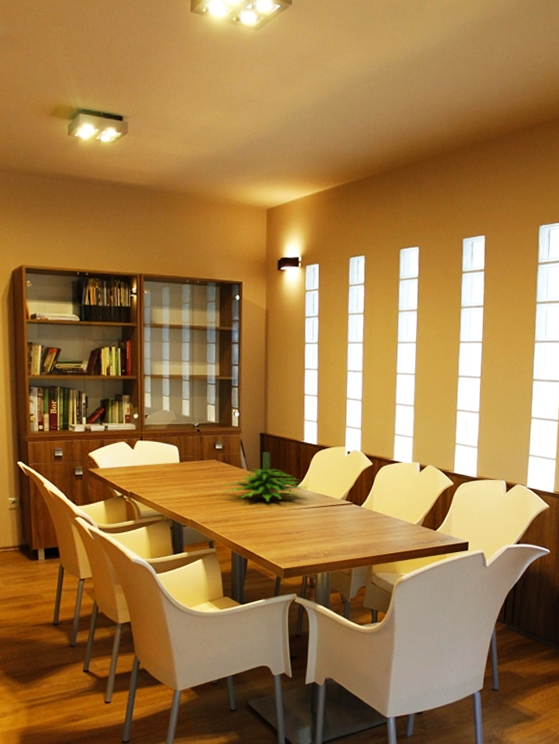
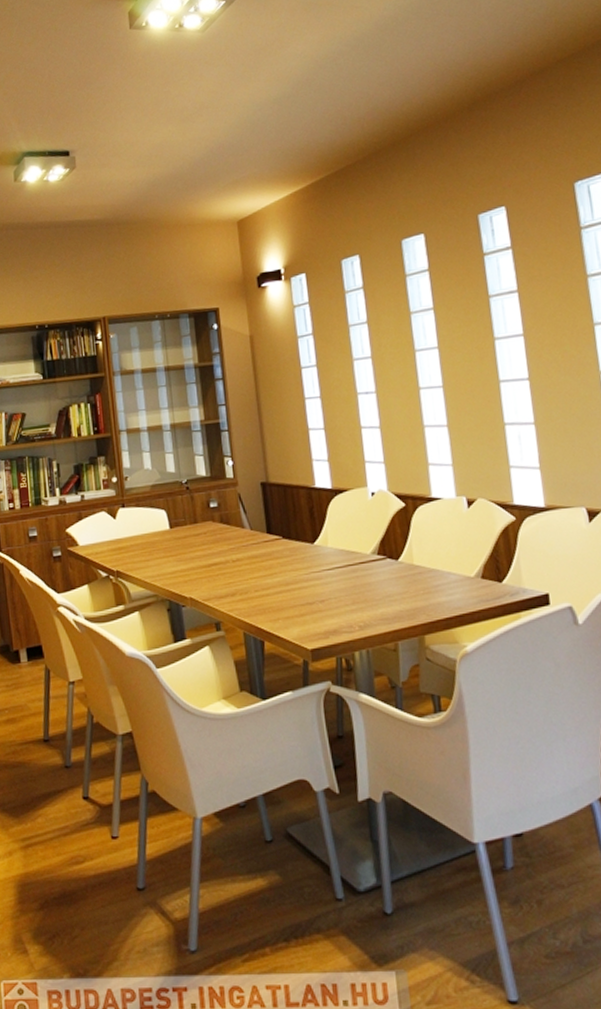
plant: present [221,452,307,501] -> none [222,505,326,566]

